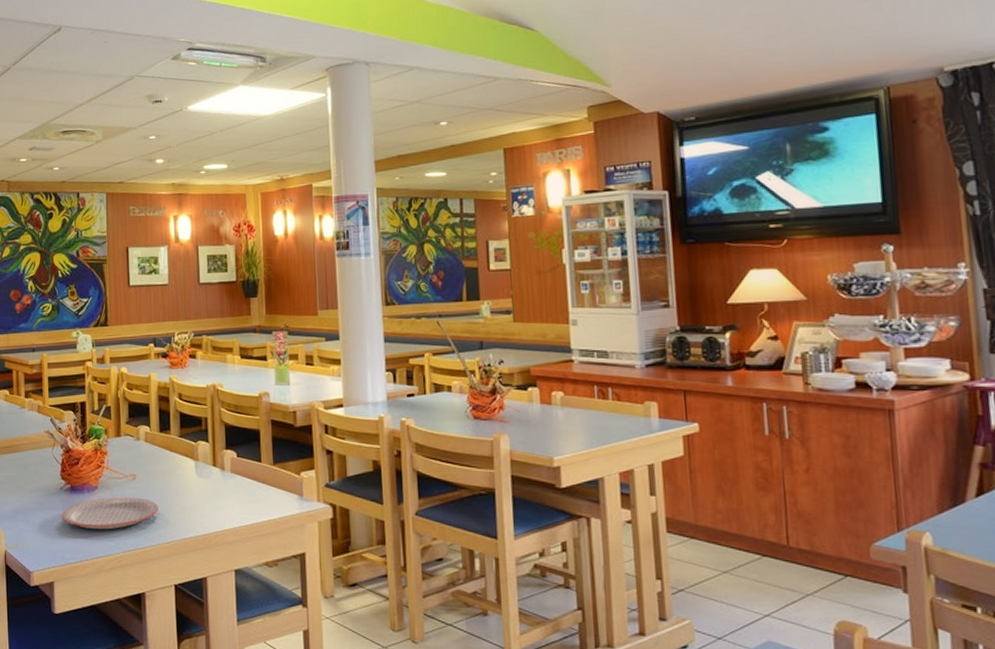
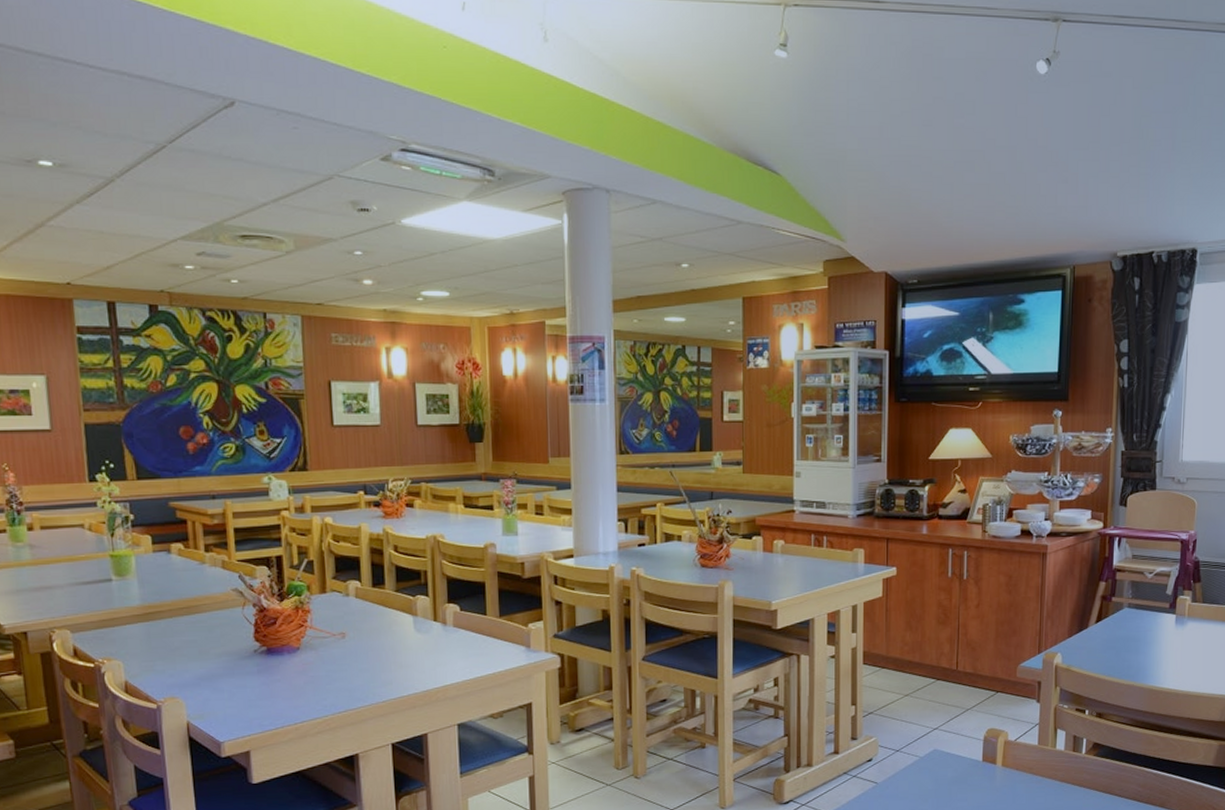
plate: present [61,497,159,530] -> none [256,657,372,693]

